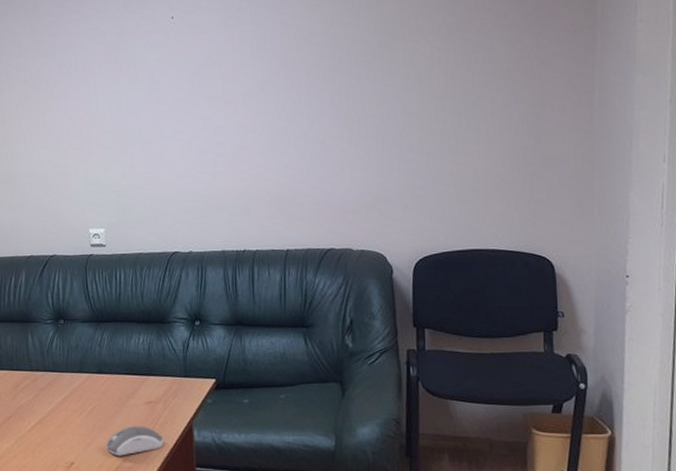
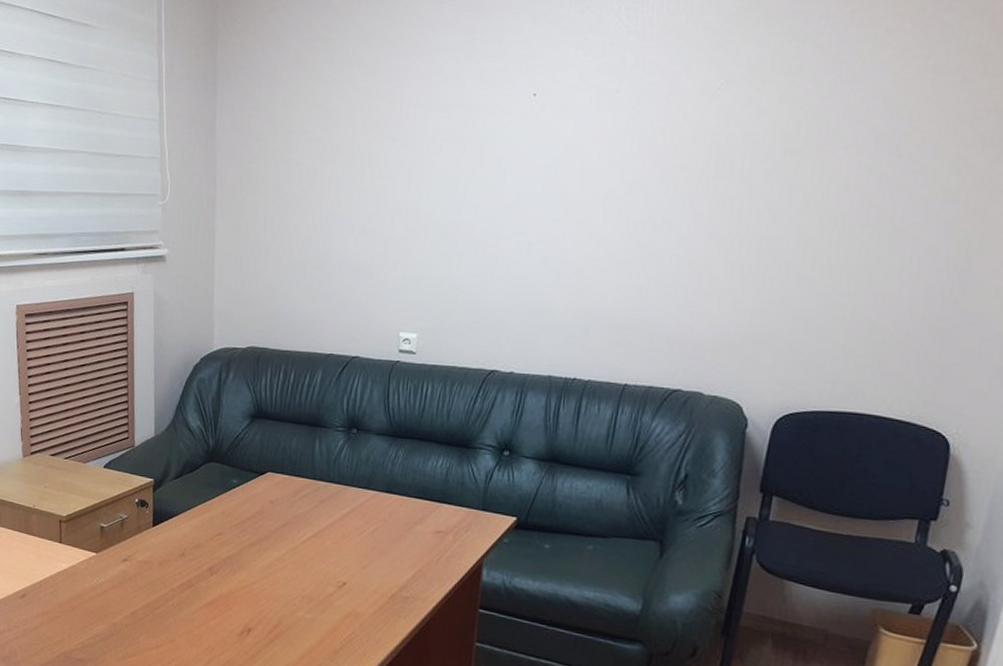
computer mouse: present [106,426,164,456] -> none [384,554,449,585]

